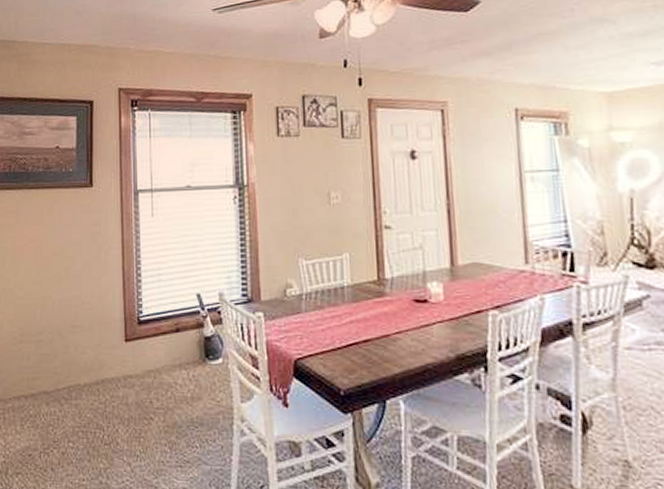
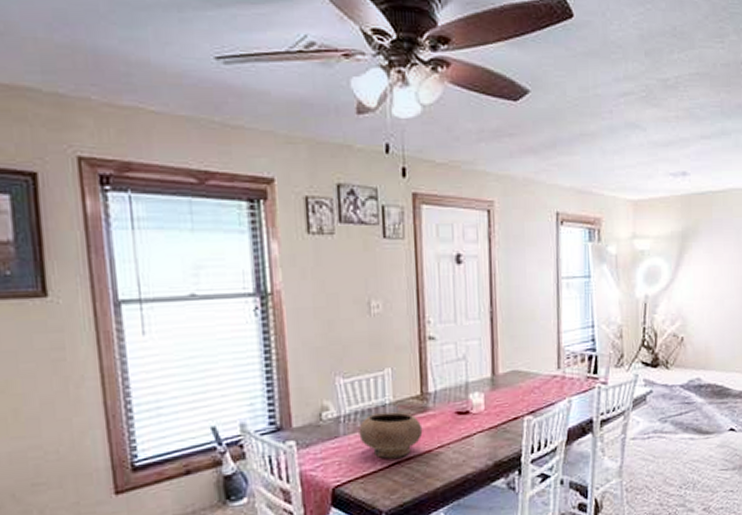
bowl: none [319,295,380,339] -> present [359,412,423,459]

